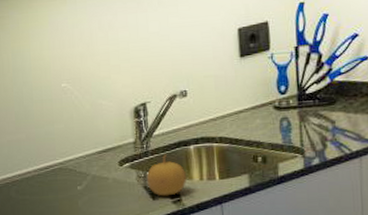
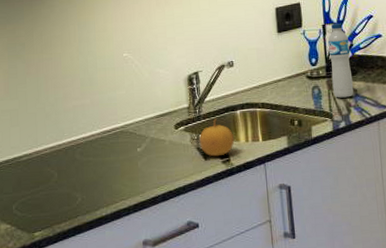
water bottle: none [300,45,331,131] -> present [327,24,354,98]

